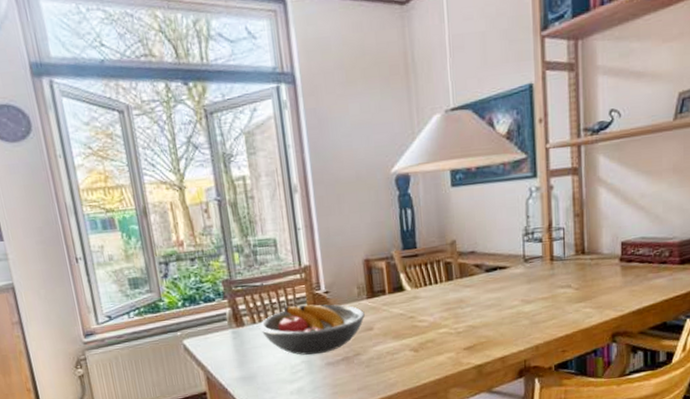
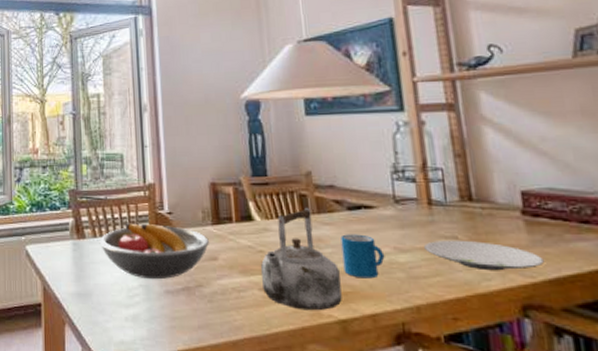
kettle: none [411,273,479,362] -> present [261,207,342,311]
mug: none [479,292,514,329] -> present [341,234,385,279]
plate: none [545,287,631,310] -> present [424,239,544,271]

